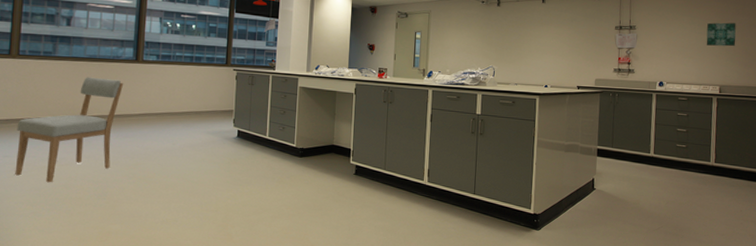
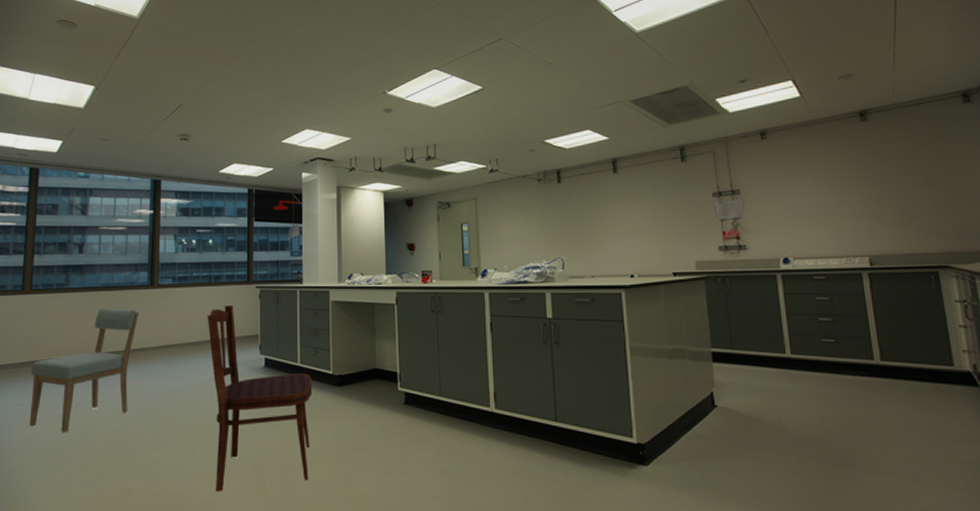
dining chair: none [187,83,278,238] -> present [207,305,313,492]
wall art: present [706,22,736,47] -> none [837,172,882,205]

